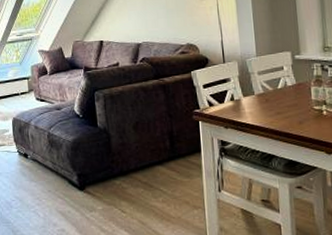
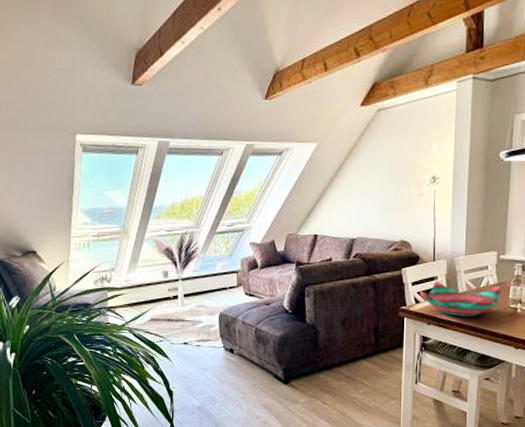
decorative bowl: none [212,83,302,121] -> present [419,281,502,318]

